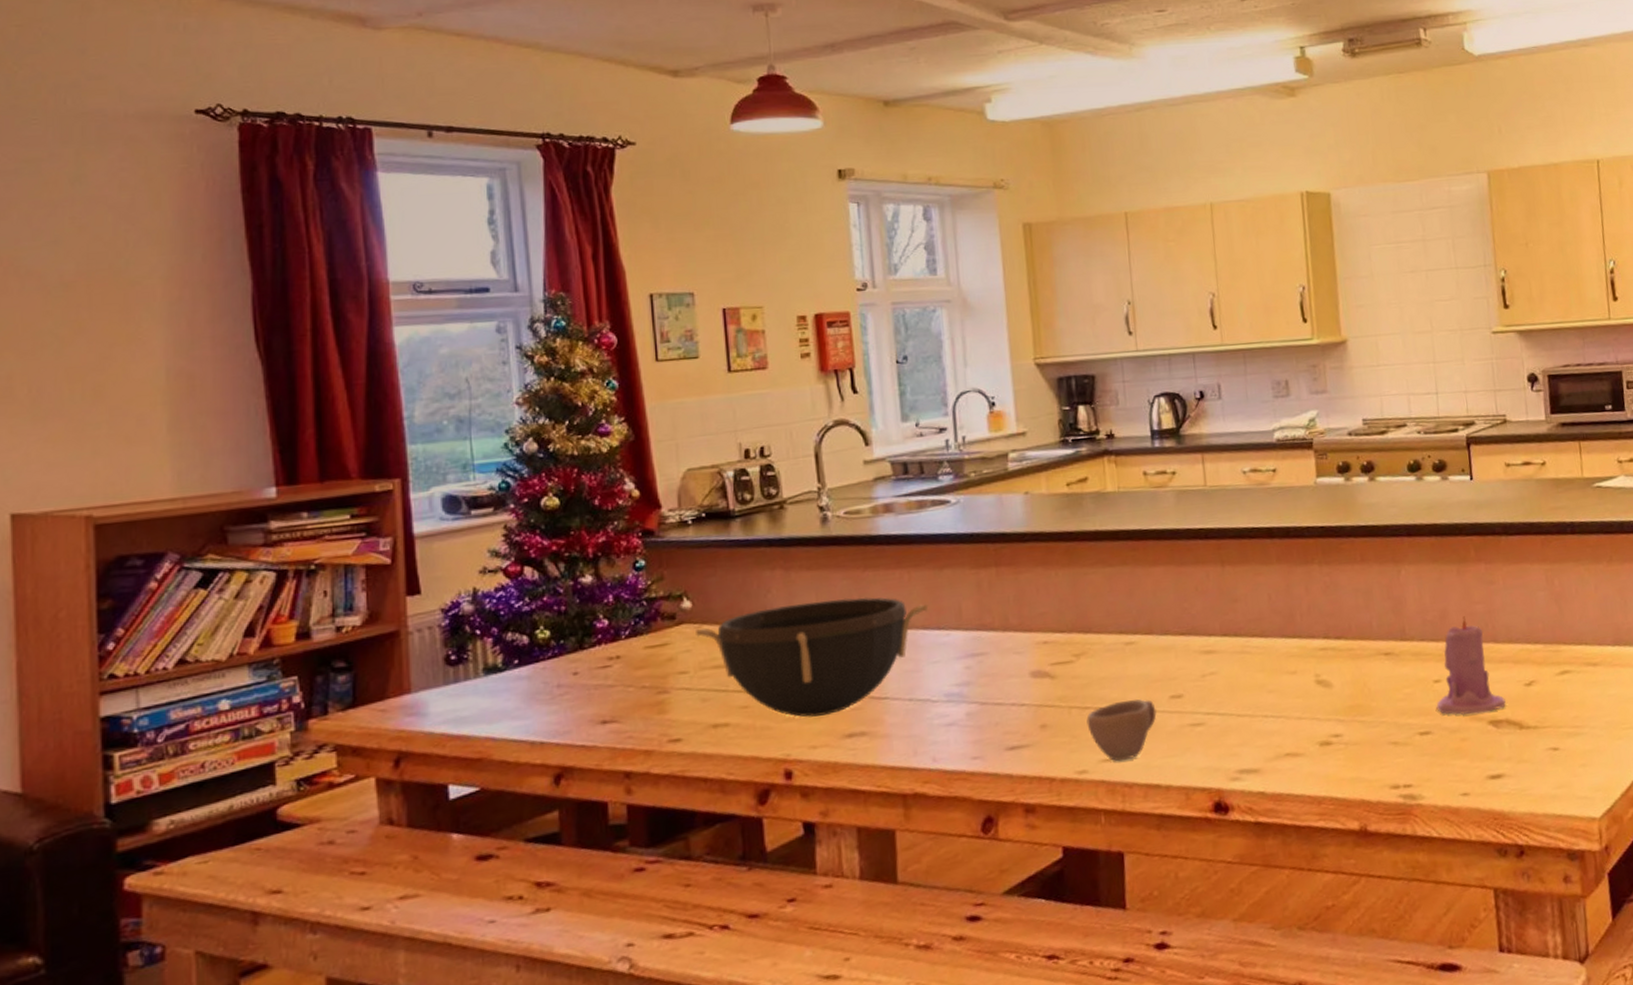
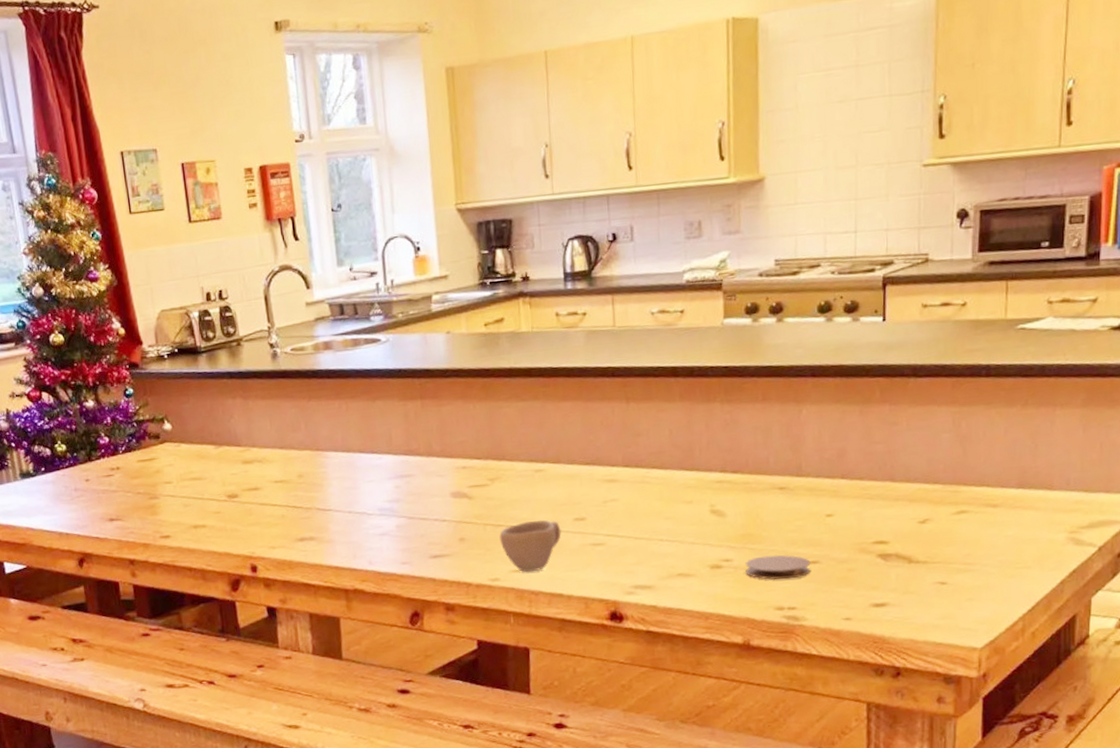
bowl: present [696,597,929,718] -> none [176,423,364,523]
coaster: none [1356,726,1424,756] -> present [745,555,811,581]
candle: present [1436,616,1506,715] -> none [826,455,897,547]

